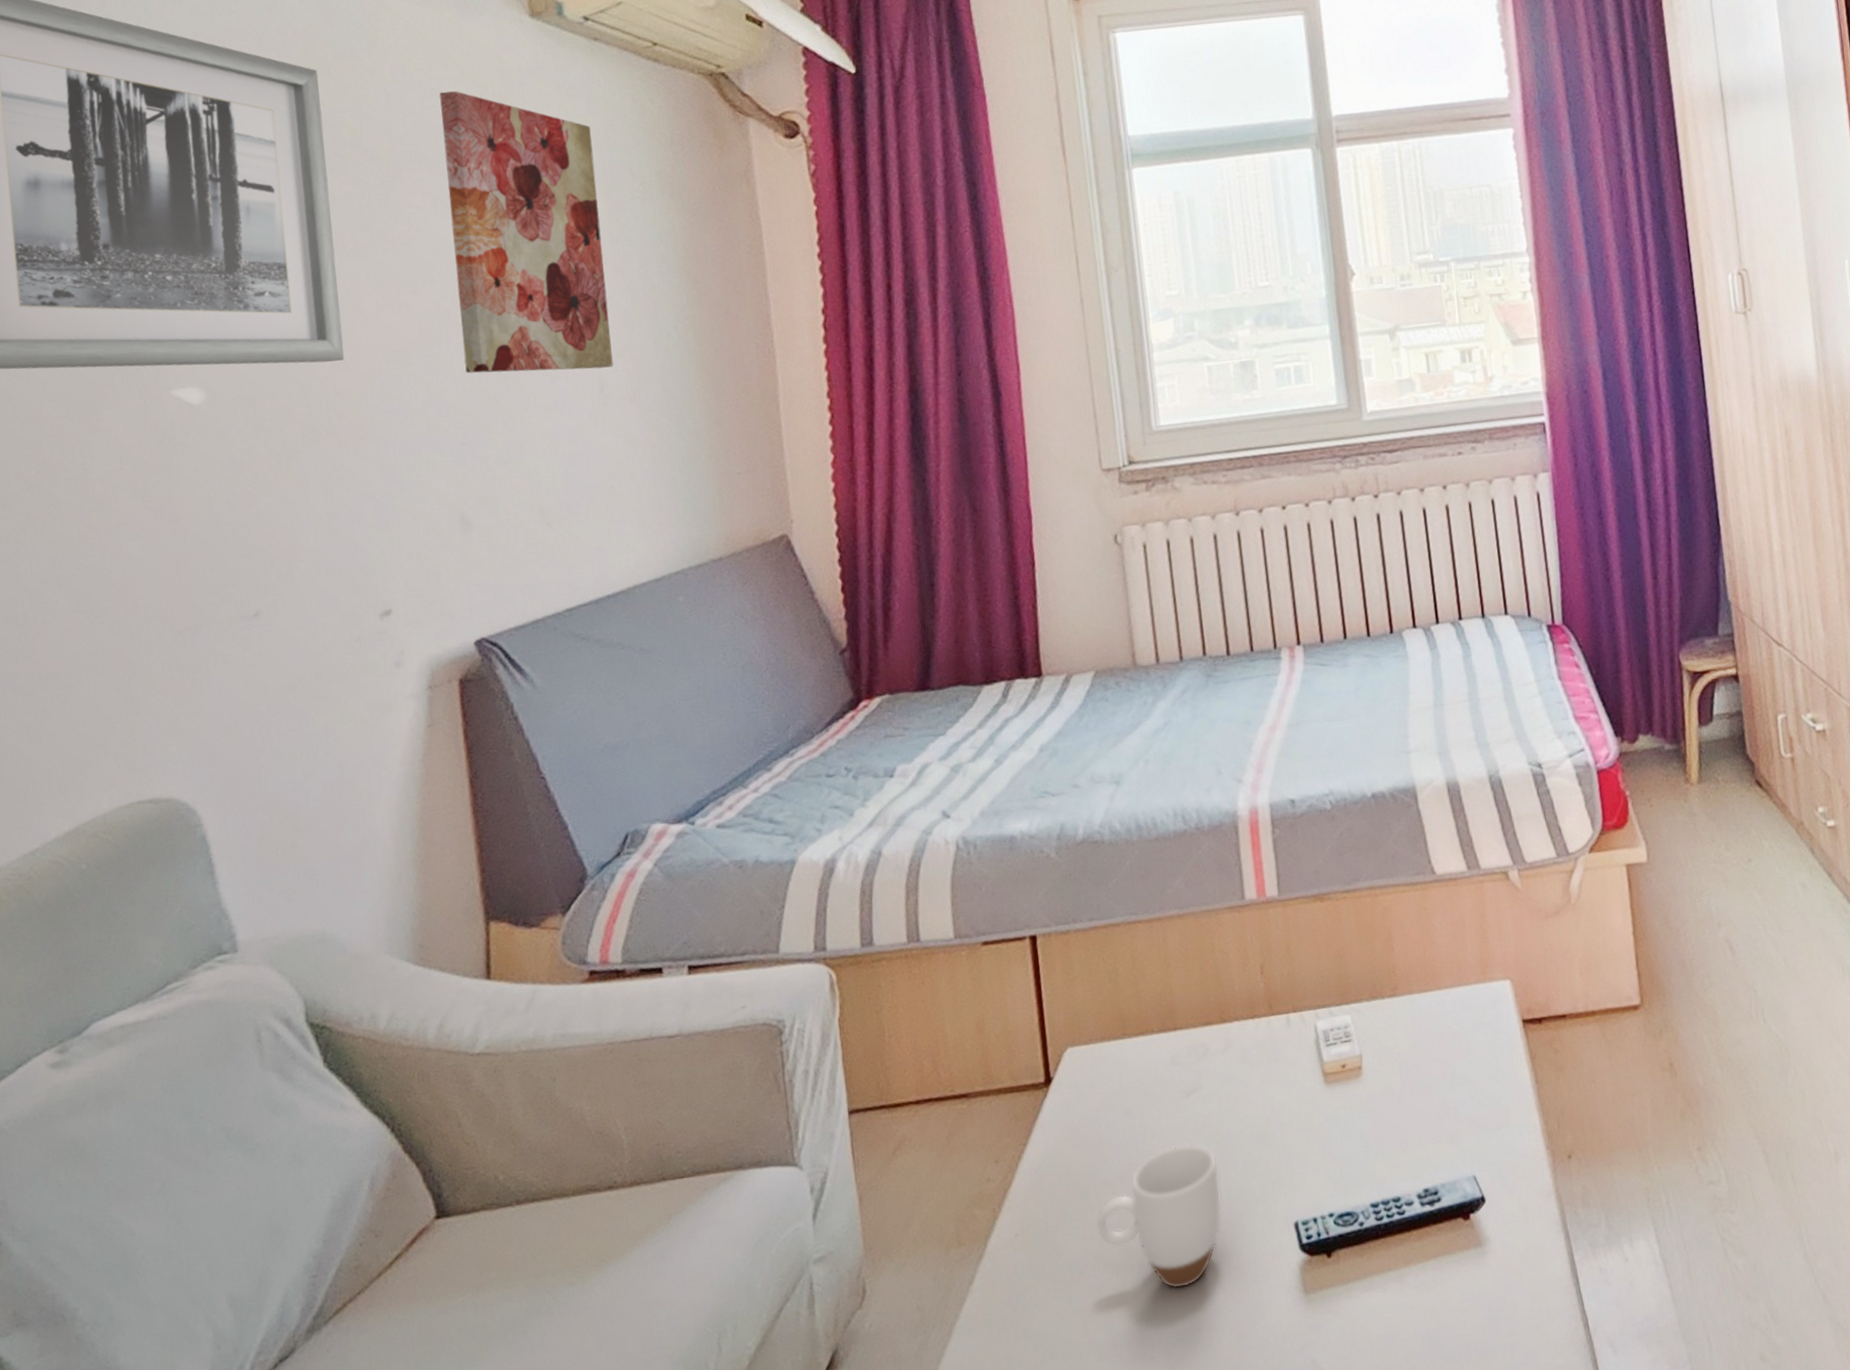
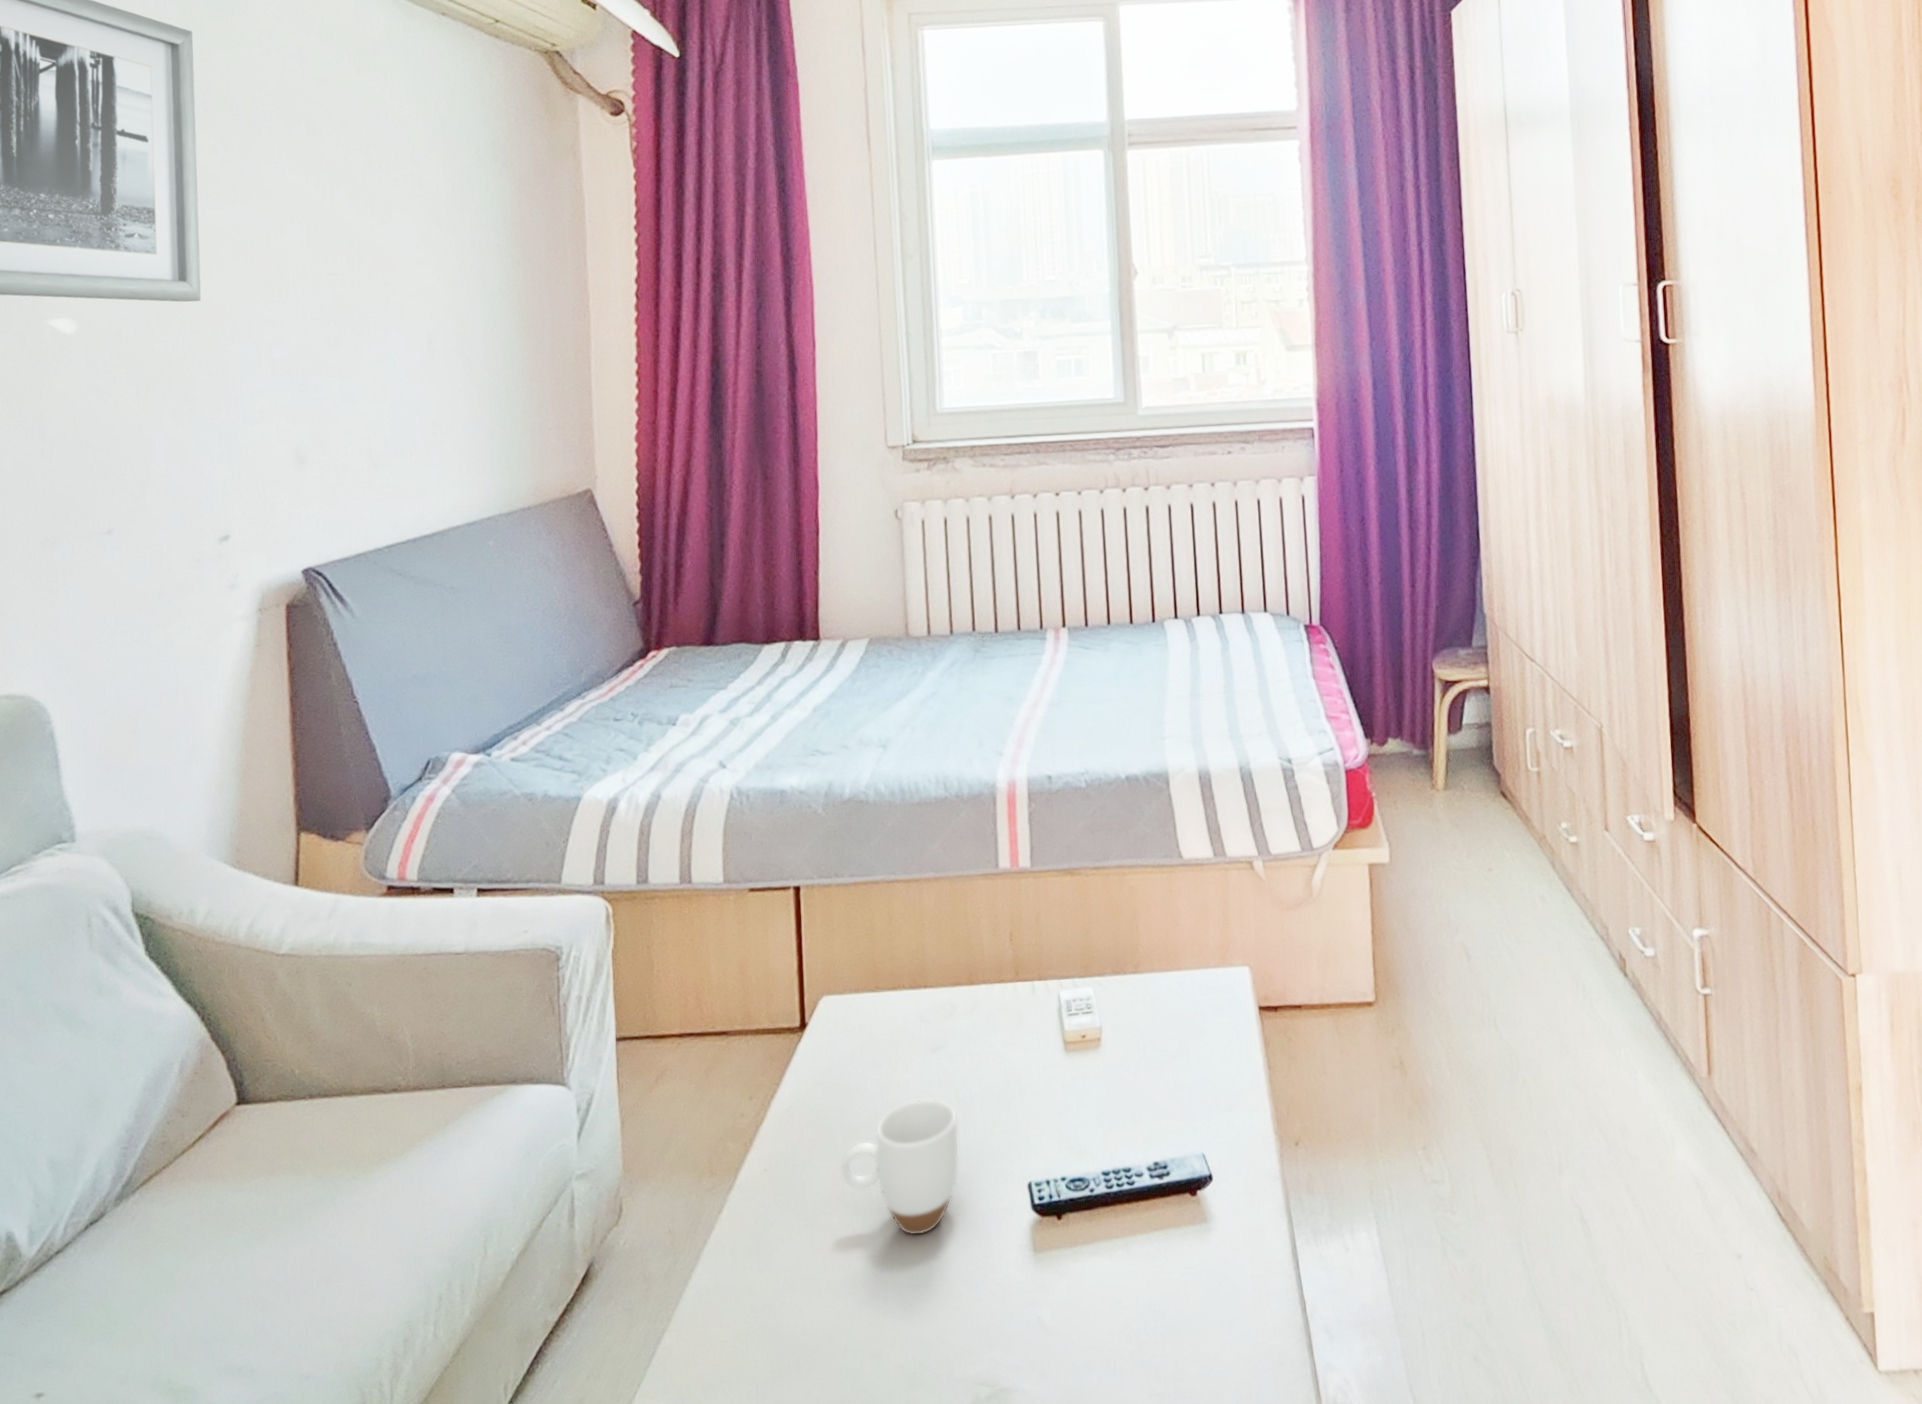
wall art: present [439,91,613,374] -> none [300,56,442,323]

